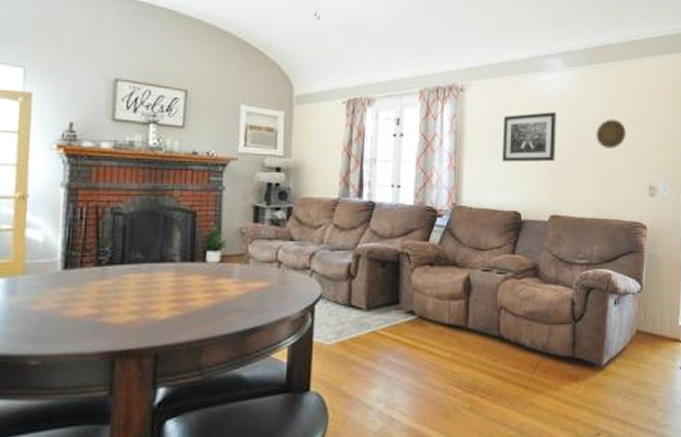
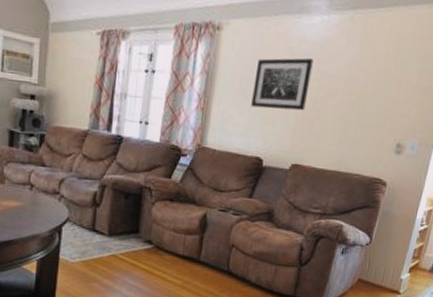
decorative plate: present [596,119,626,149] -> none [350,70,384,102]

